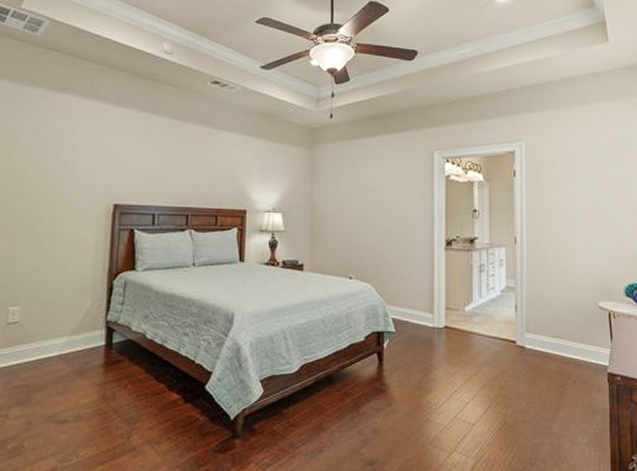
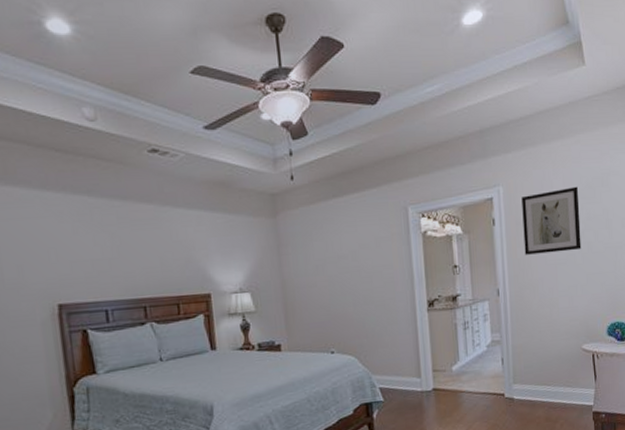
wall art: none [543,149,600,209] -> present [521,186,582,255]

